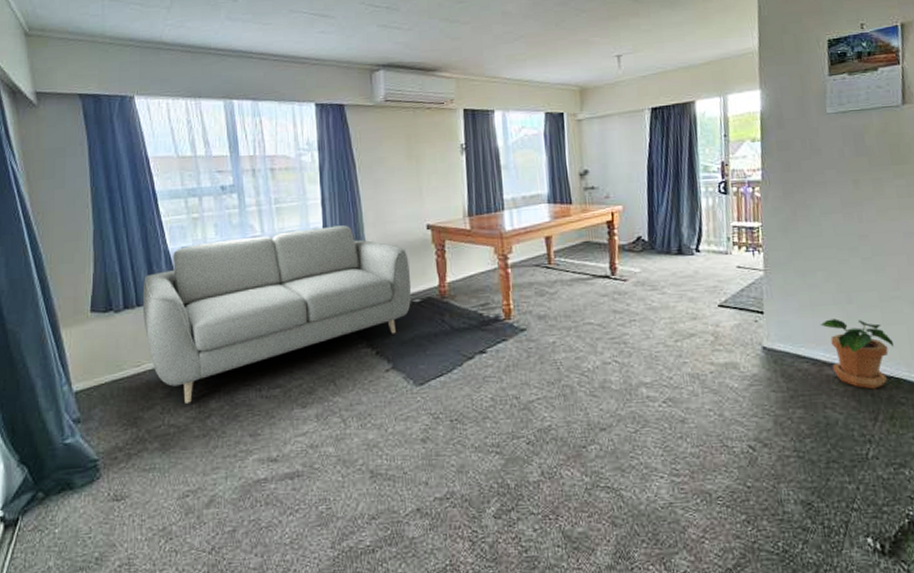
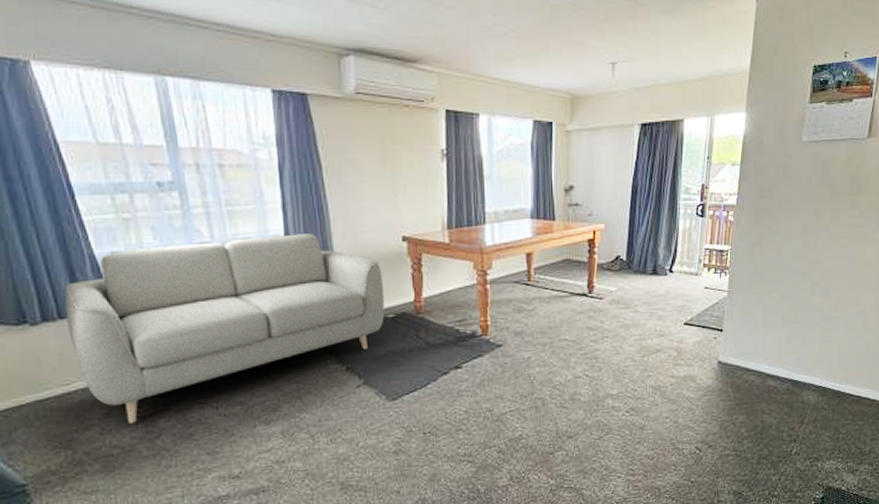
potted plant: present [820,319,894,389] -> none [769,336,826,397]

